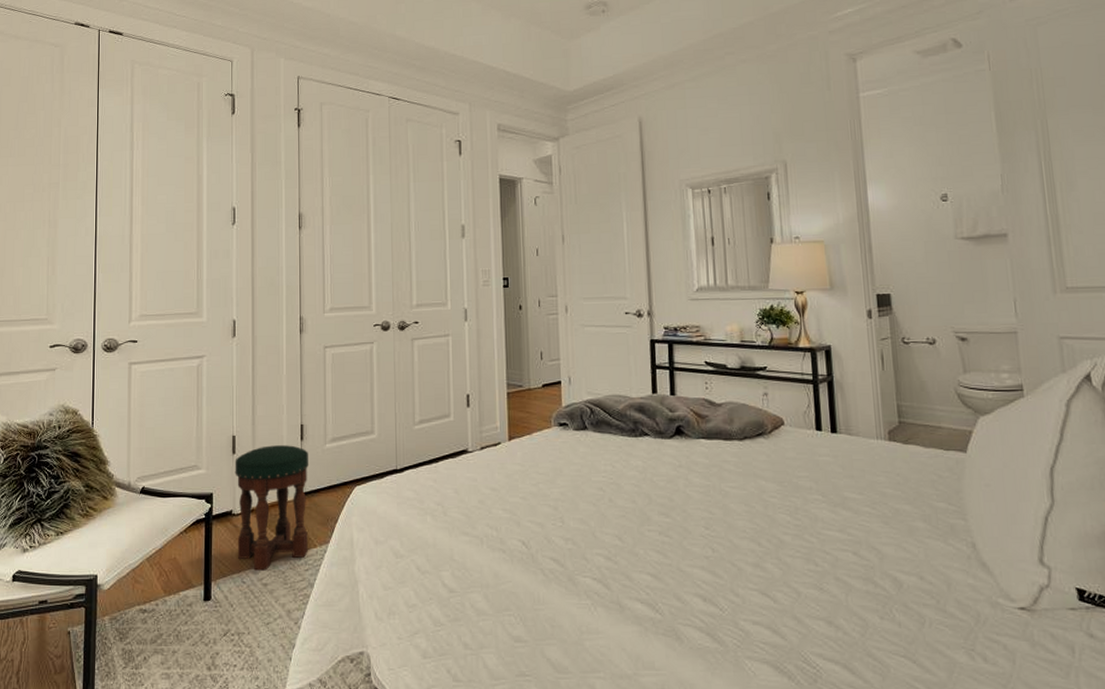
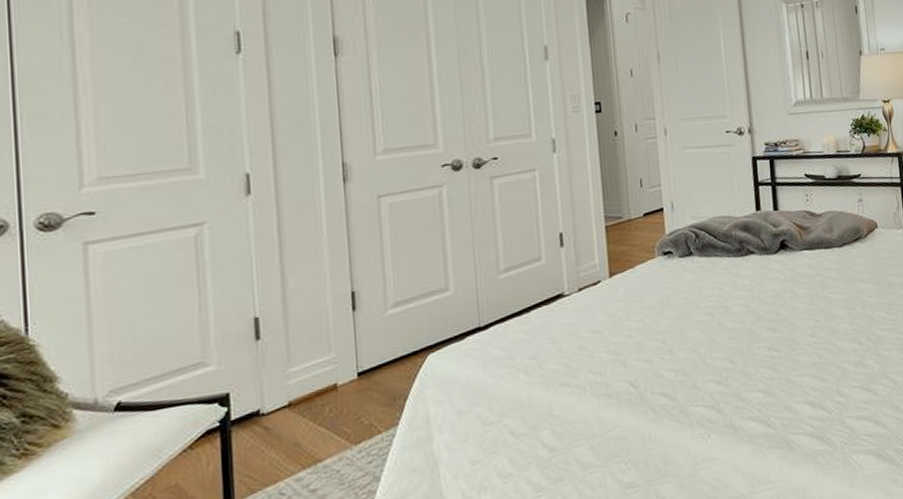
stool: present [235,445,308,571] -> none [259,318,370,477]

